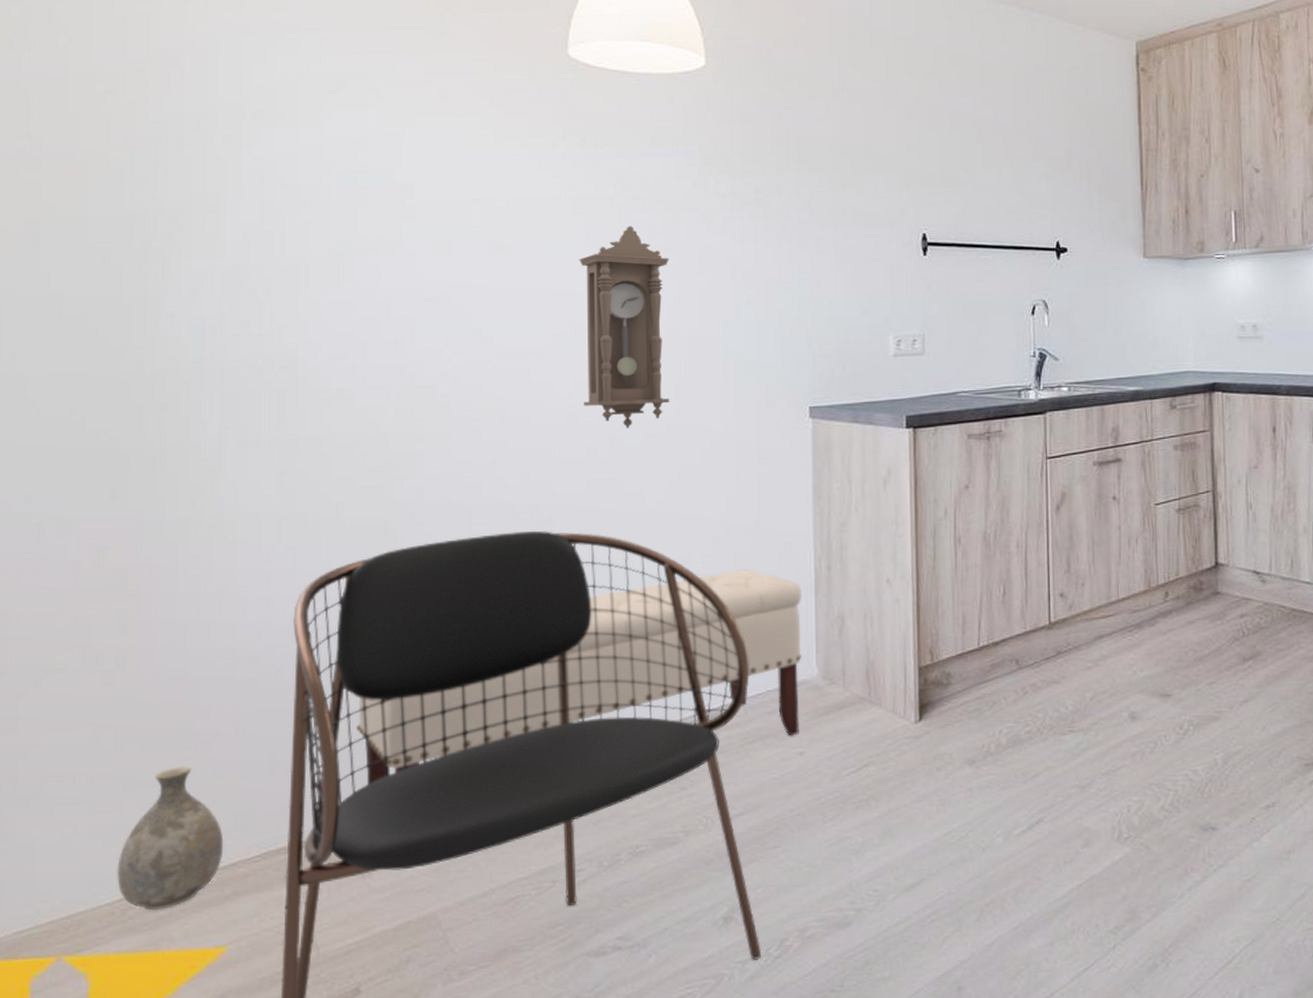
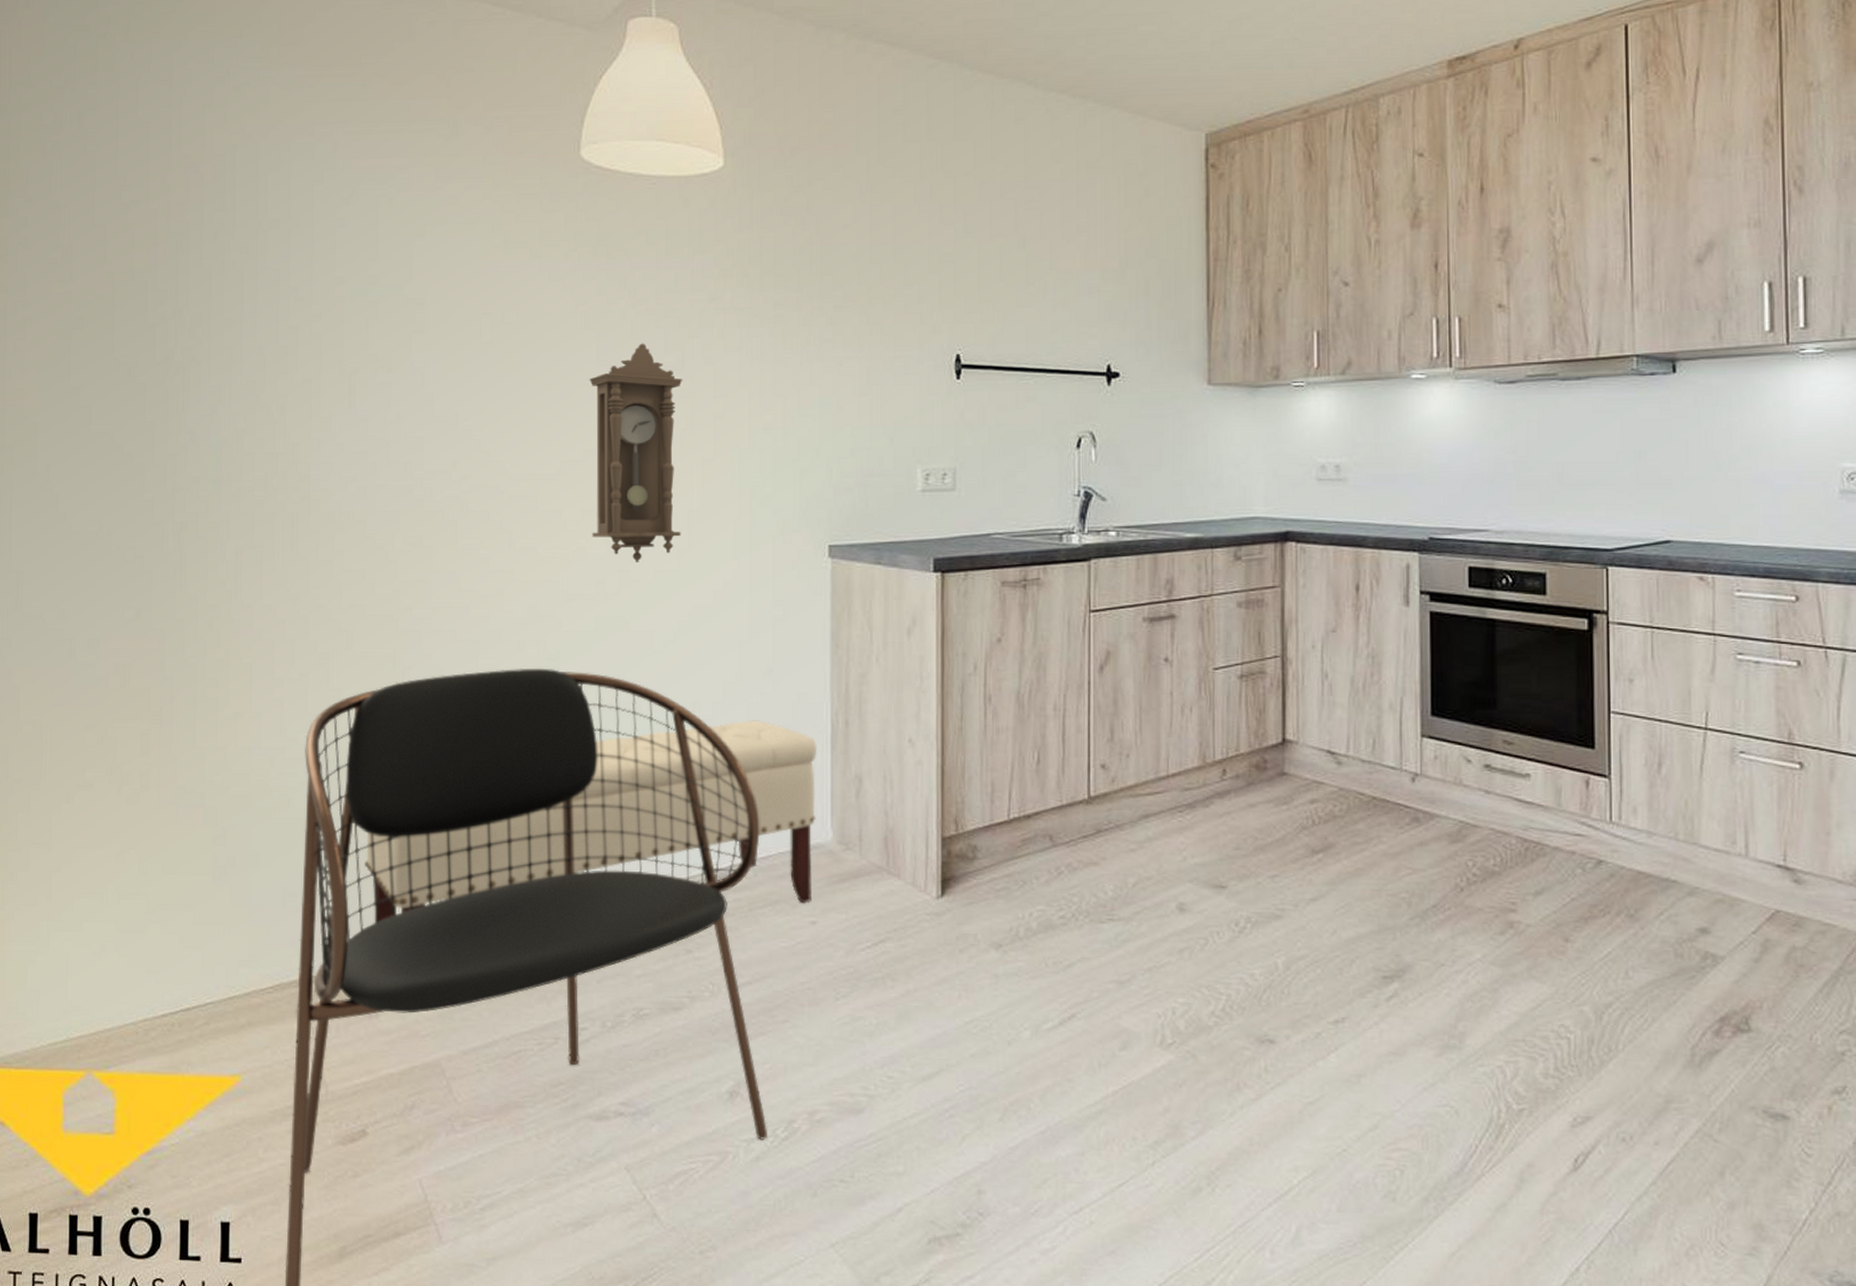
vase: present [116,766,224,911] -> none [140,891,239,1034]

